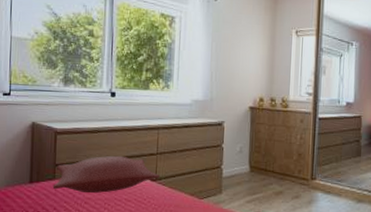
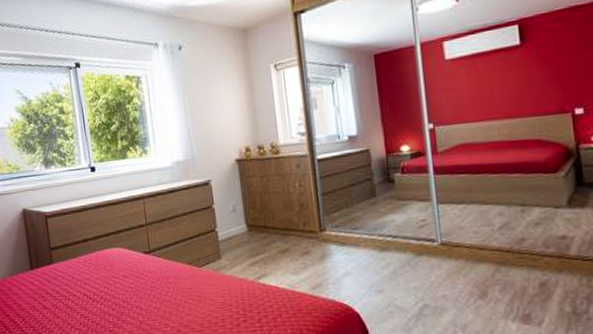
pillow: present [52,156,160,193] -> none [51,232,154,274]

